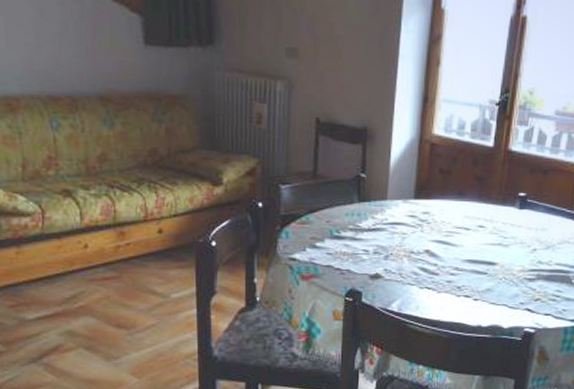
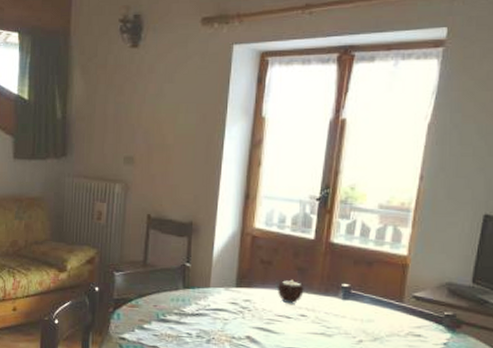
candle: none [456,189,483,215] -> present [277,279,304,304]

